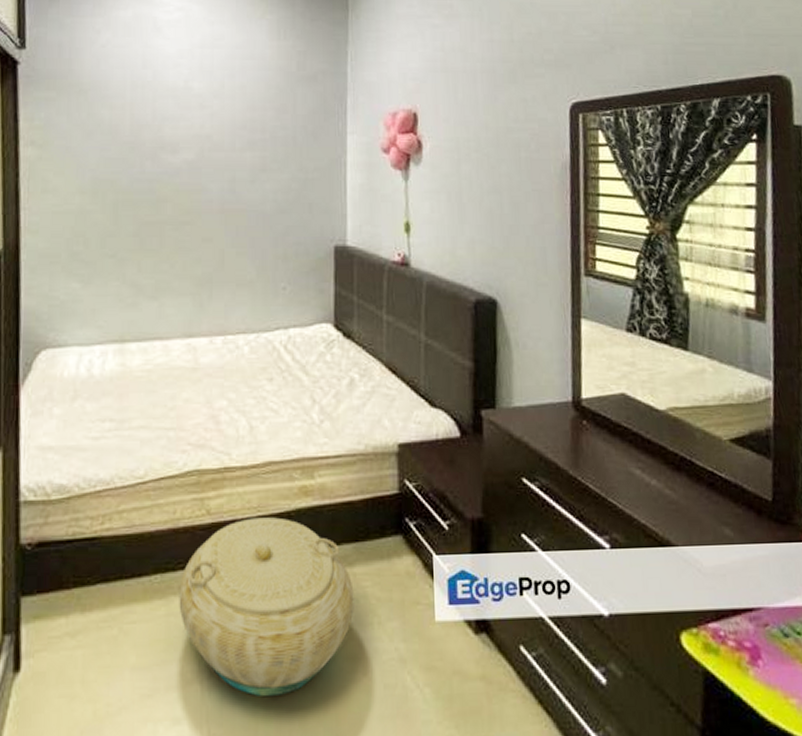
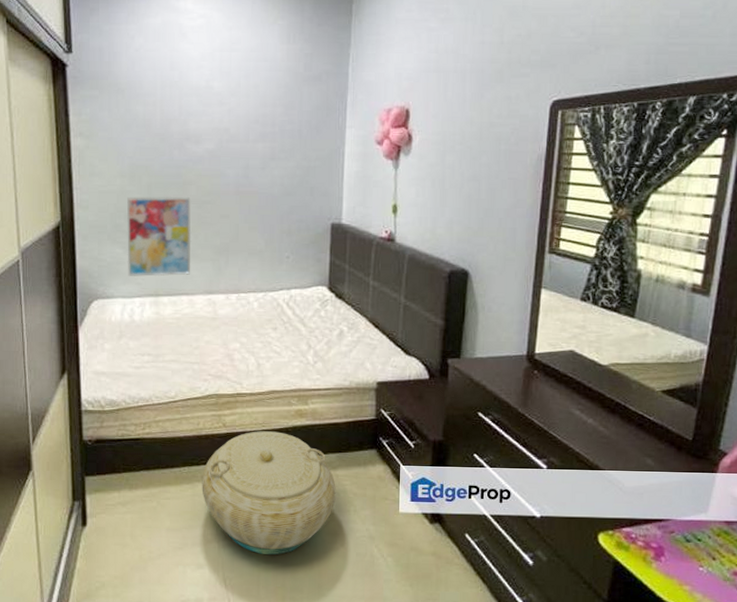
wall art: none [85,216,167,318] -> present [126,196,192,277]

